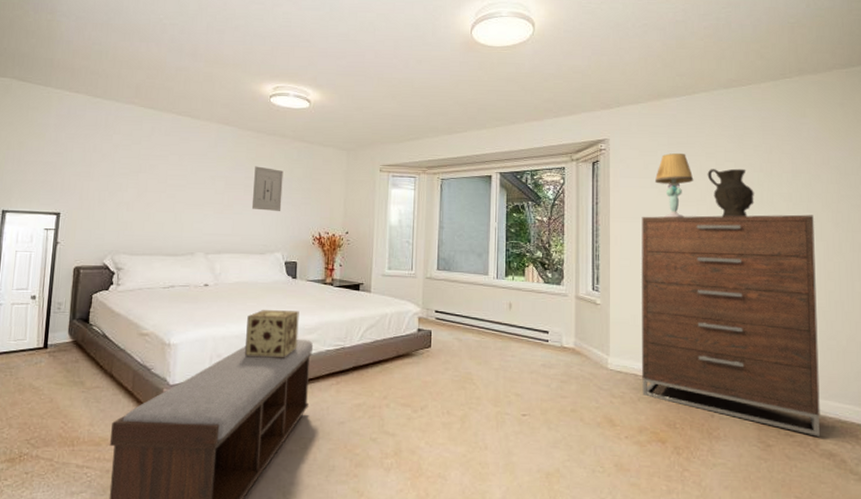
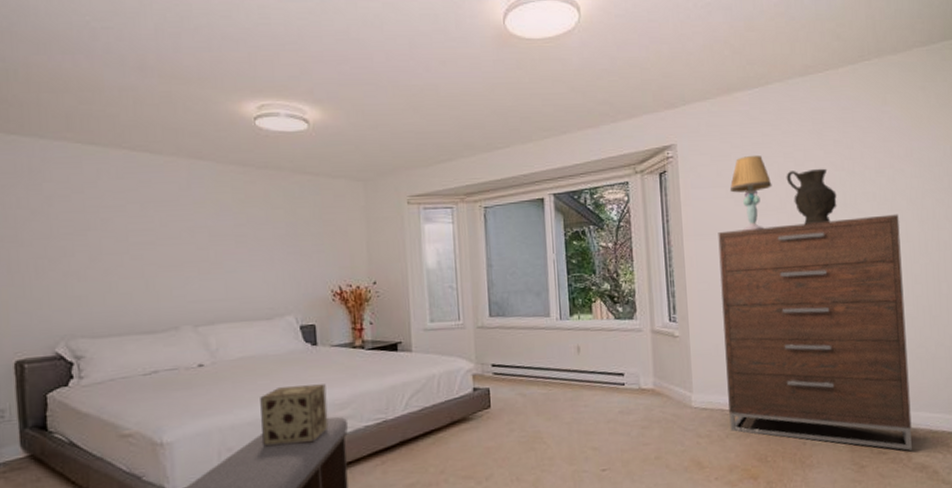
wall art: present [251,166,284,211] -> none [245,209,288,265]

